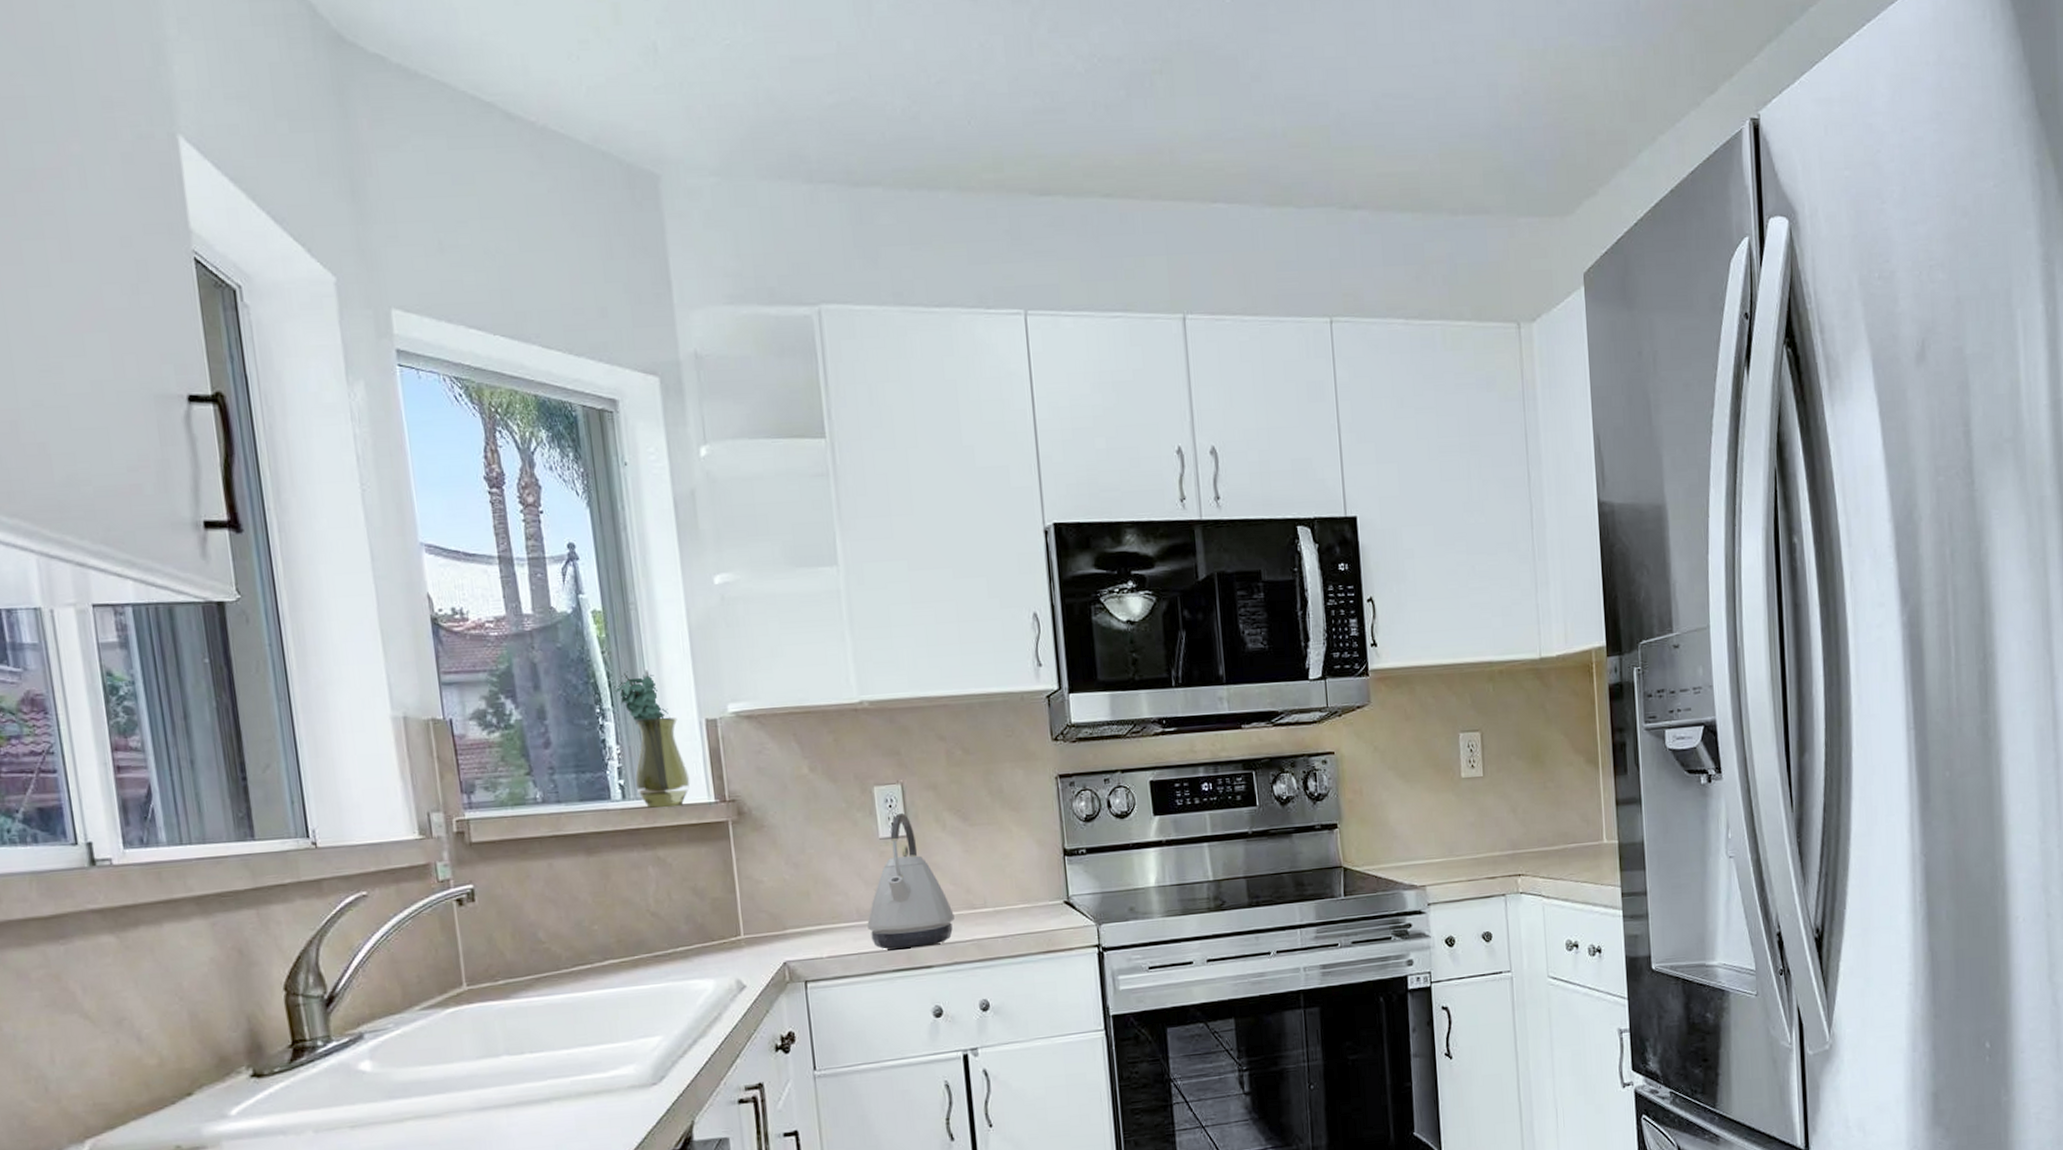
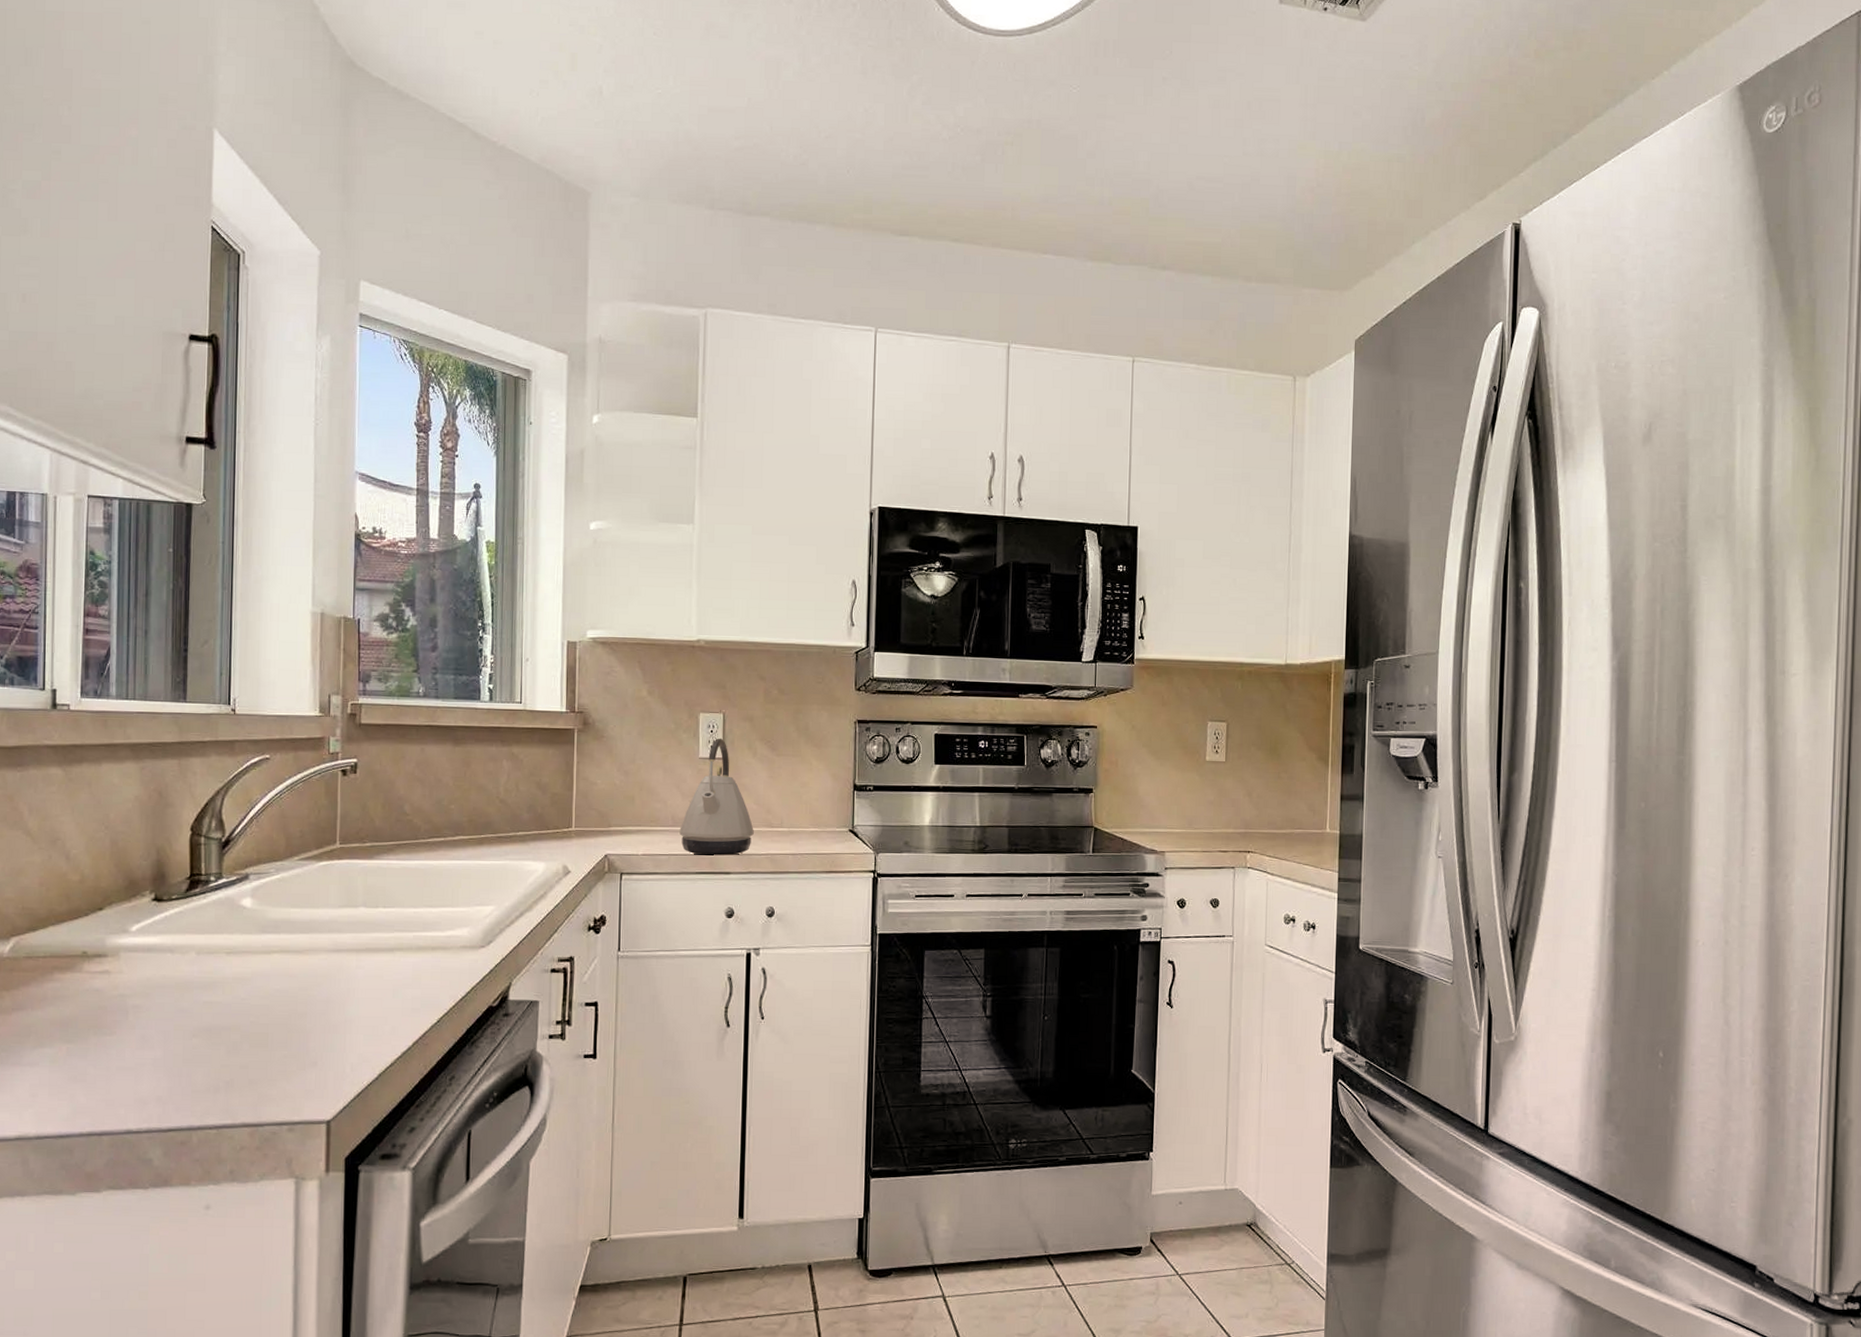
vase: present [613,670,690,809] -> none [494,594,548,713]

